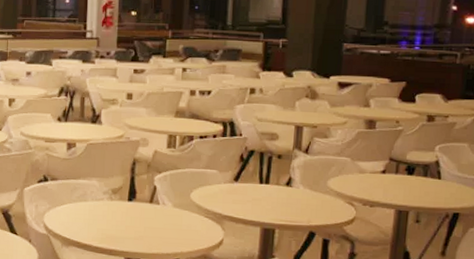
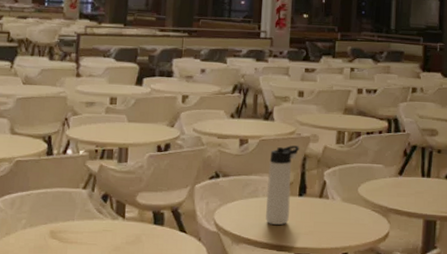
thermos bottle: none [95,149,129,229] -> present [266,145,300,225]

